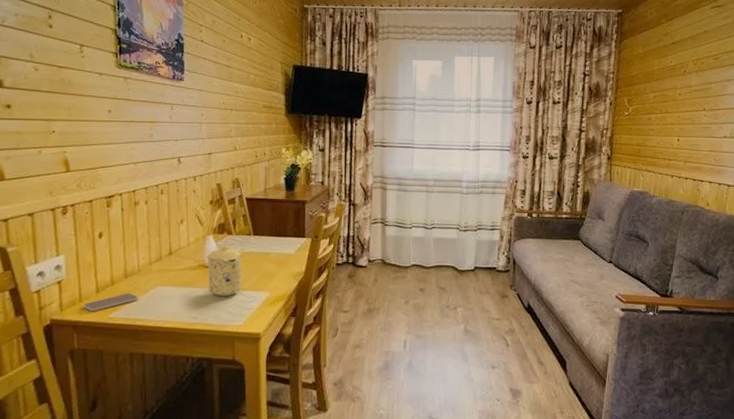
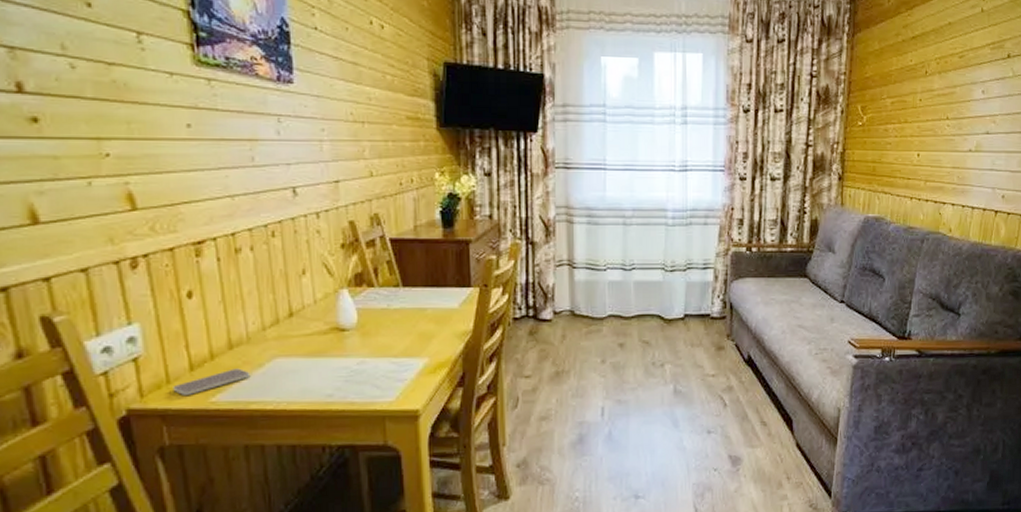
mug: present [207,245,242,297] -> none [341,301,391,367]

